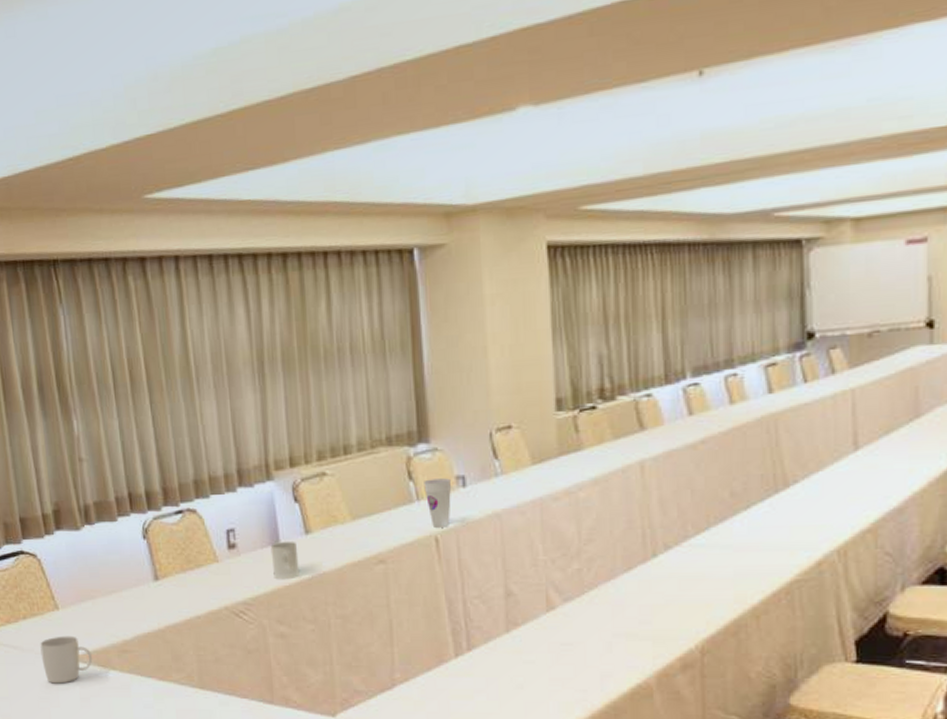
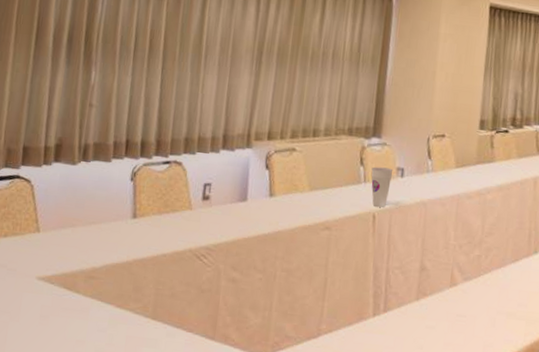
mug: present [40,636,93,684] -> none [12,256,61,301]
cup: present [270,542,300,580] -> none [236,200,261,233]

